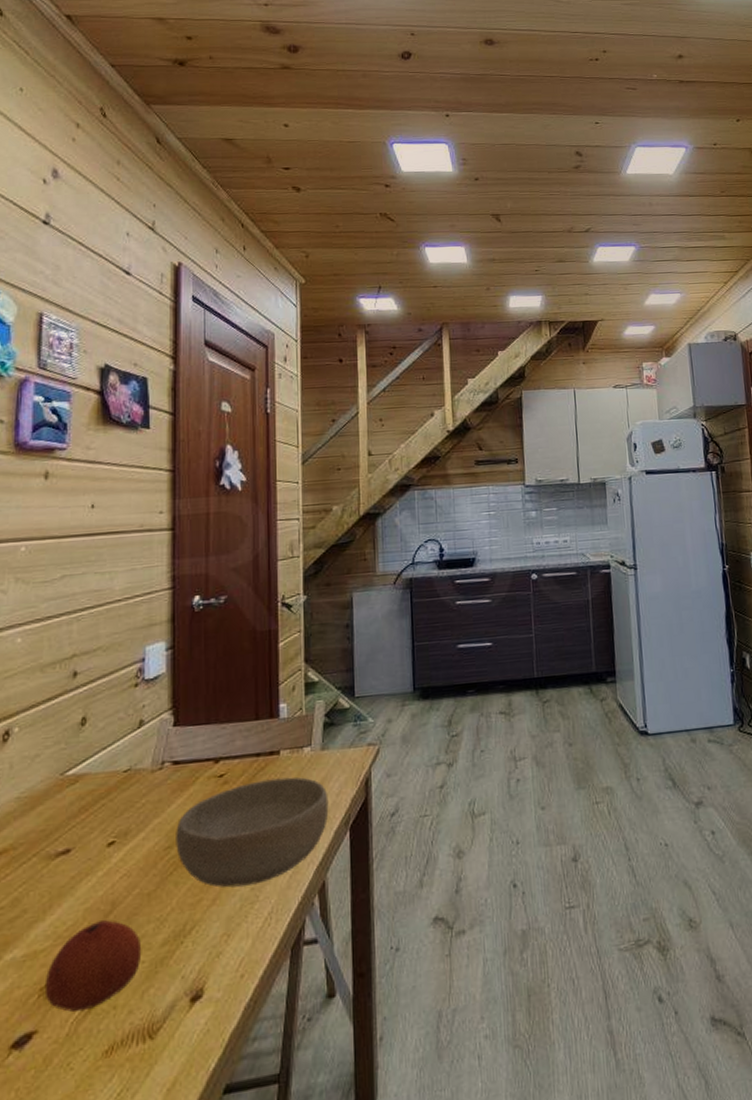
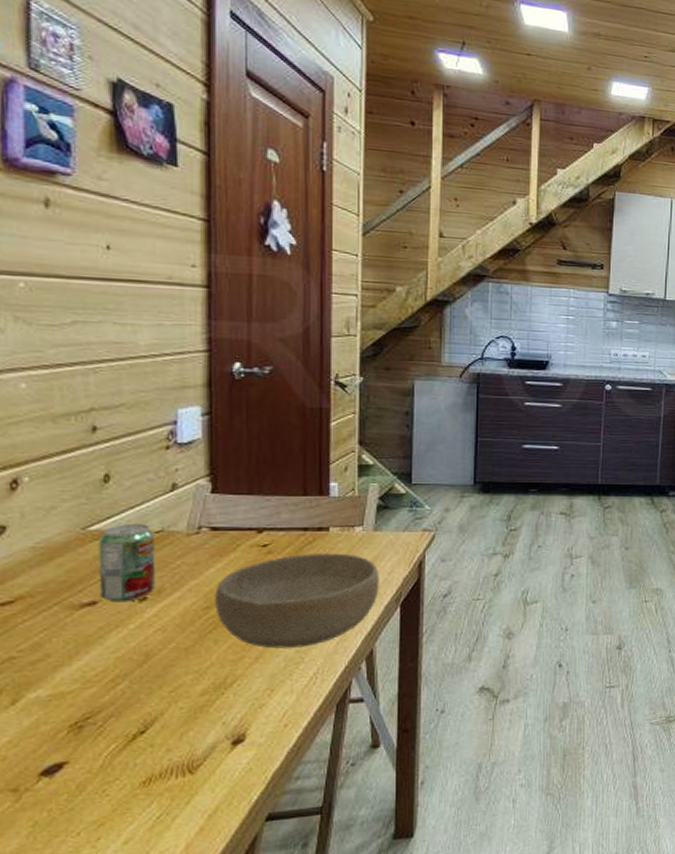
fruit: present [44,919,142,1012] -> none [74,668,180,748]
beverage can: none [73,763,124,849] -> present [98,523,156,603]

